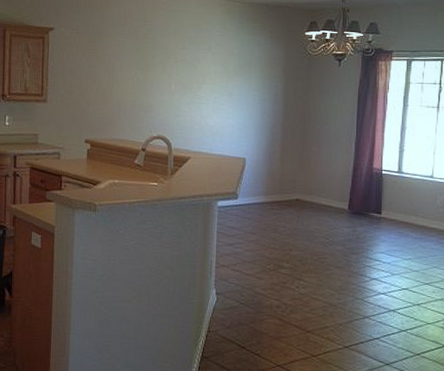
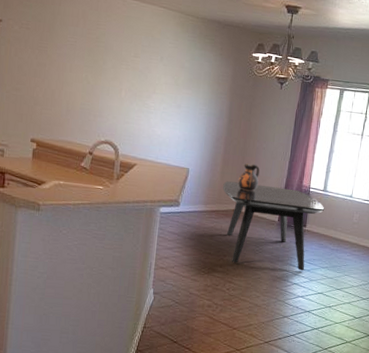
dining table: none [283,169,401,264] -> present [223,181,324,271]
ceramic jug: none [299,148,323,178] -> present [238,163,260,191]

